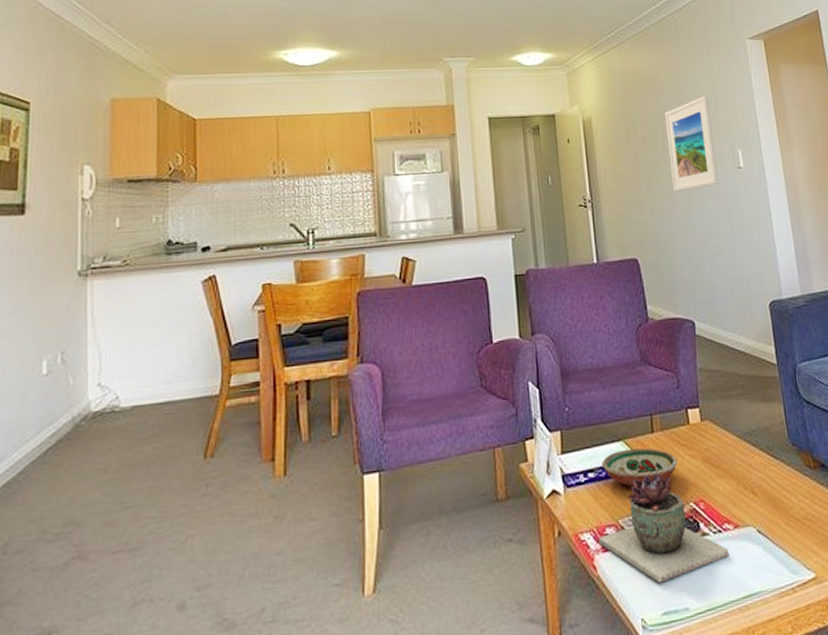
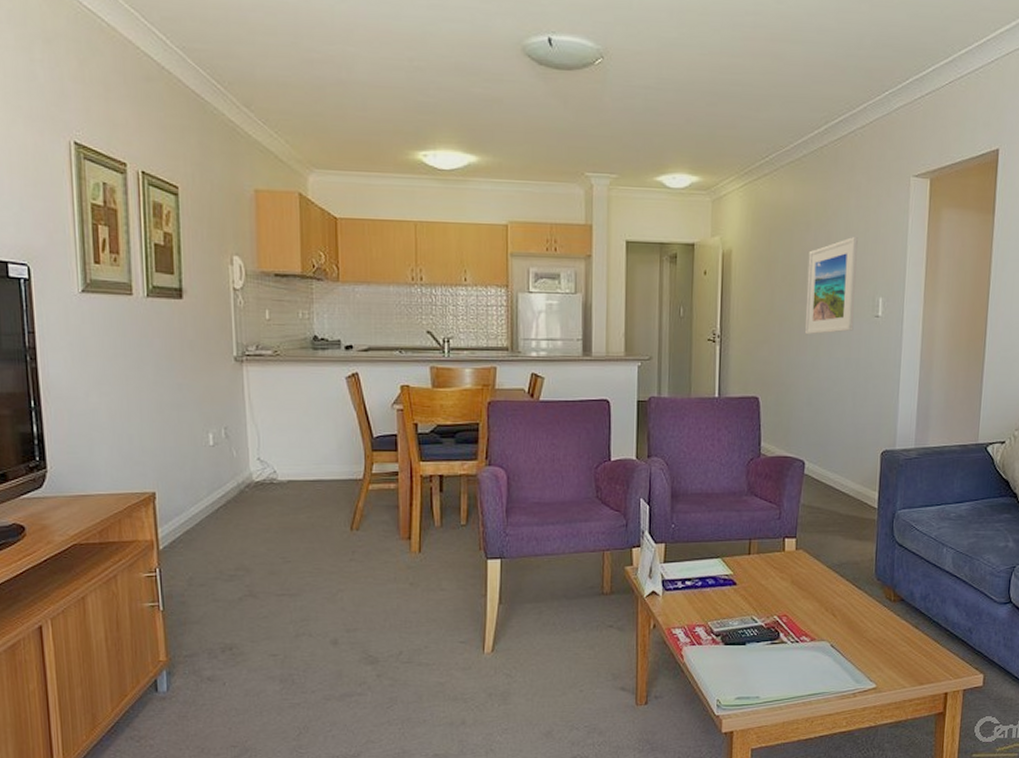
succulent plant: present [599,472,730,583] -> none [689,588,803,675]
decorative bowl: present [602,448,678,487] -> none [699,565,769,597]

